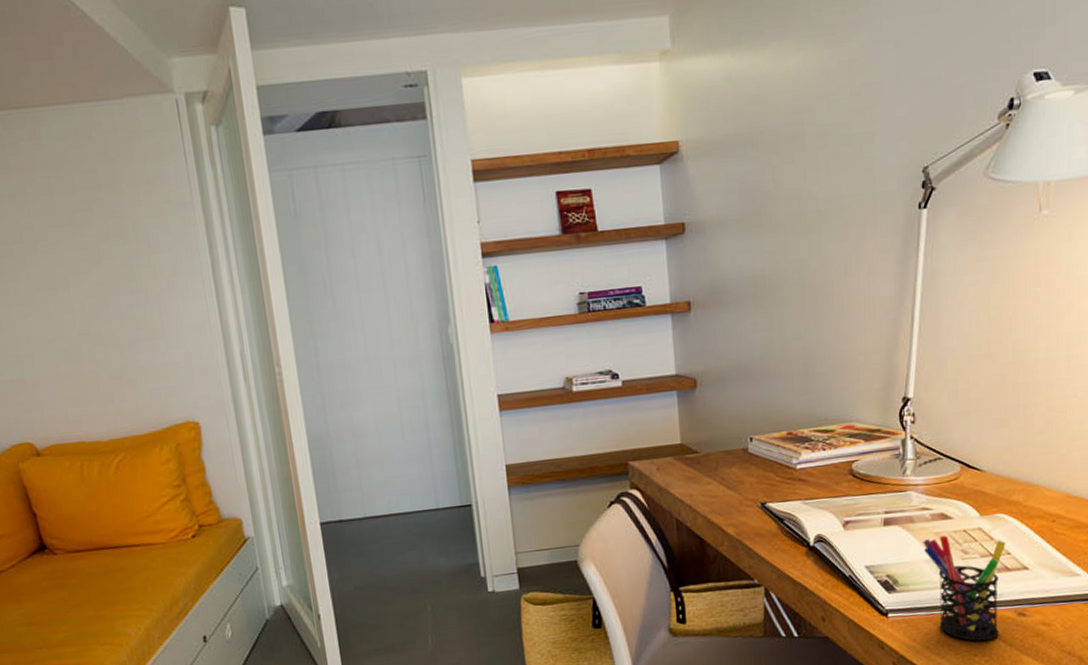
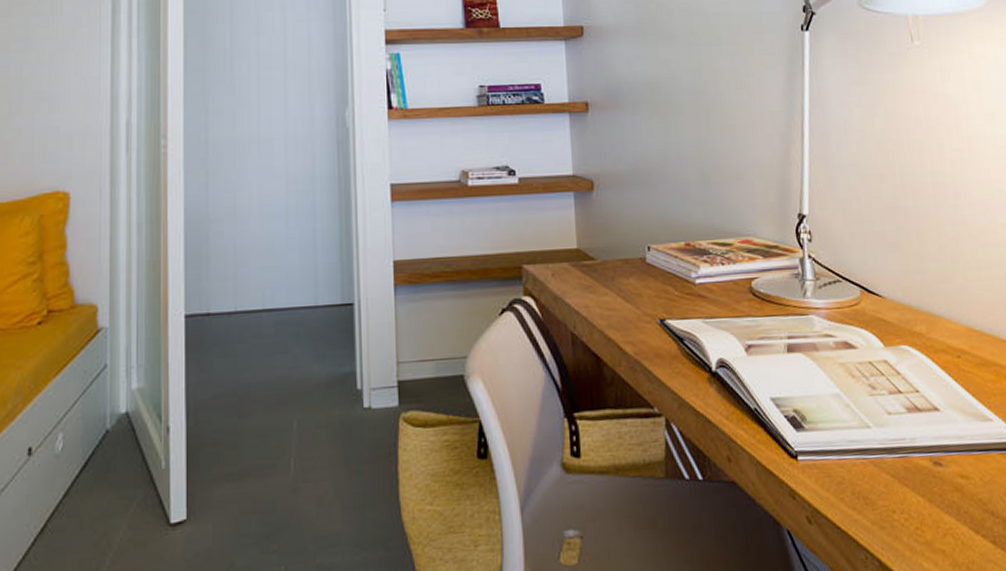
pen holder: present [923,535,1006,641] -> none [828,366,916,495]

